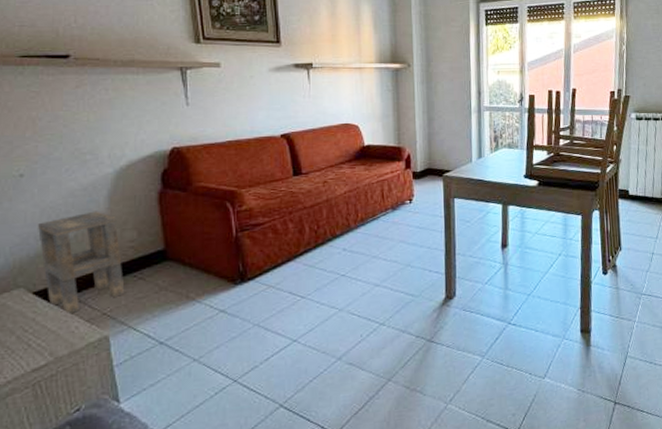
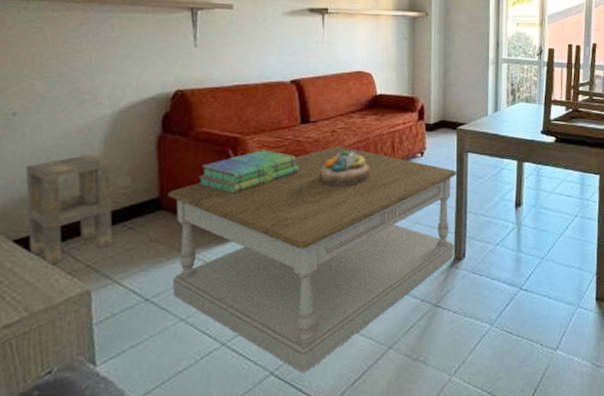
coffee table: none [172,195,445,404] -> present [167,145,458,372]
stack of books: none [200,201,295,244] -> present [198,150,299,195]
decorative bowl: none [313,198,363,235] -> present [319,149,371,188]

